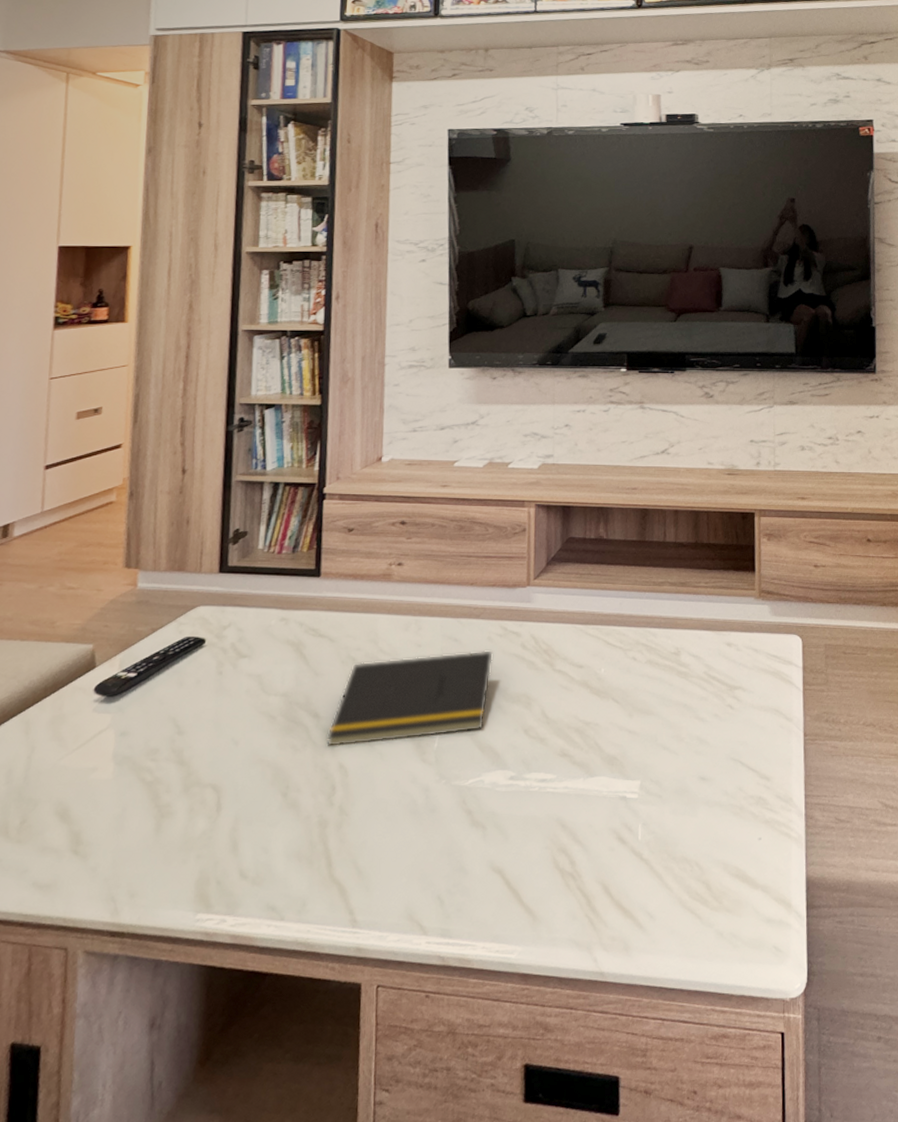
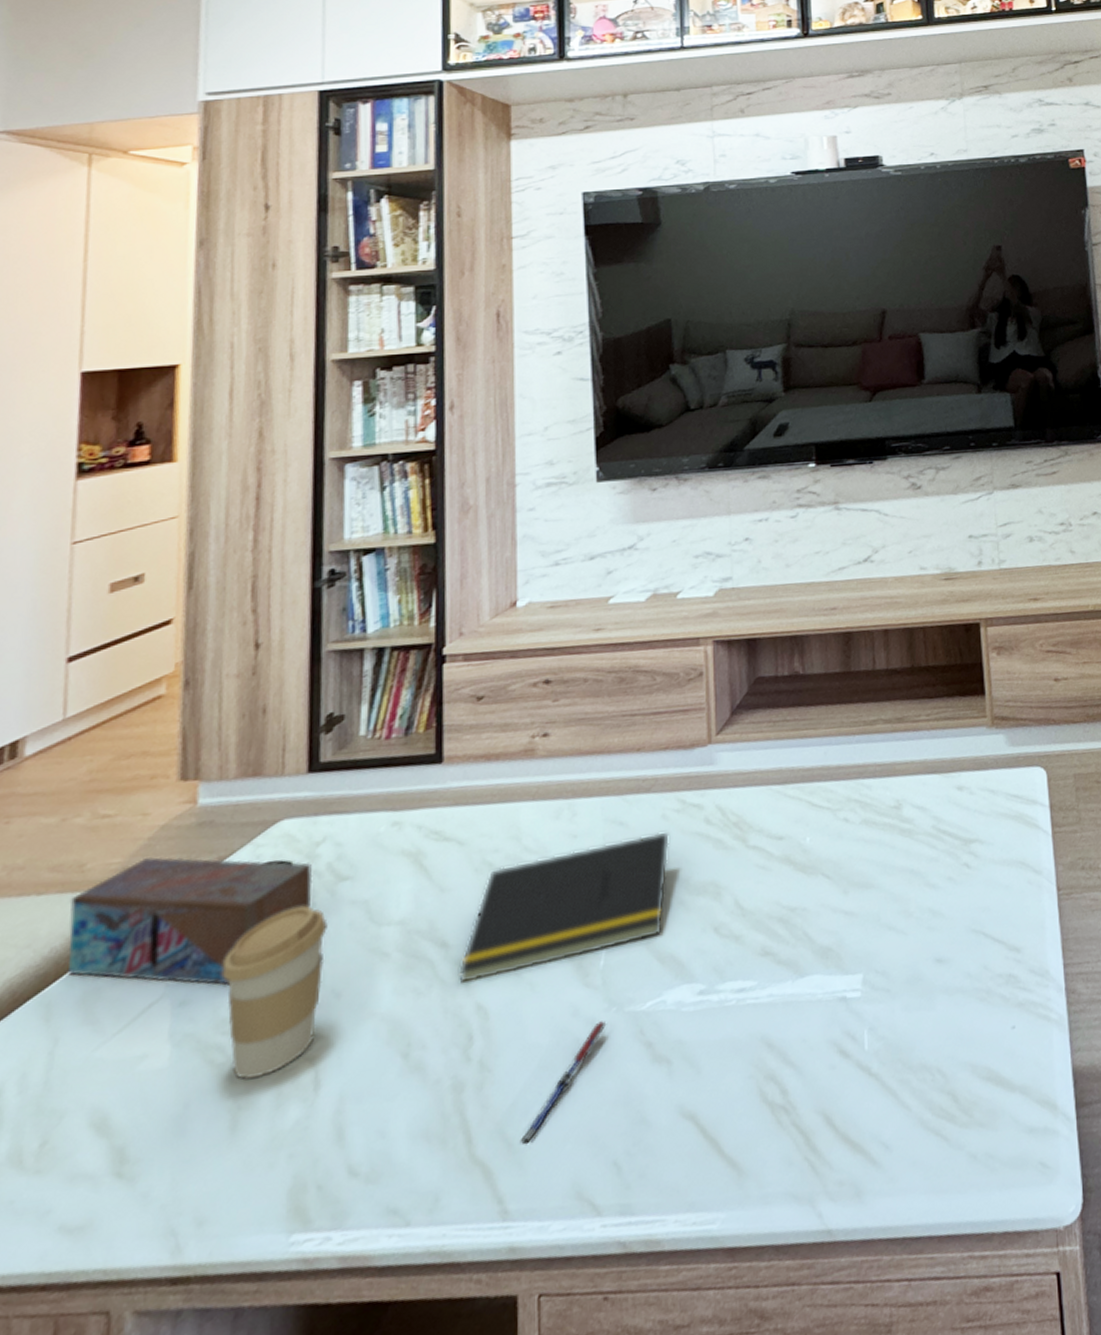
tissue box: none [42,623,220,725] -> present [68,857,313,986]
coffee cup: none [152,674,230,796] -> present [221,906,328,1079]
pen: none [369,789,438,873] -> present [521,1020,607,1144]

